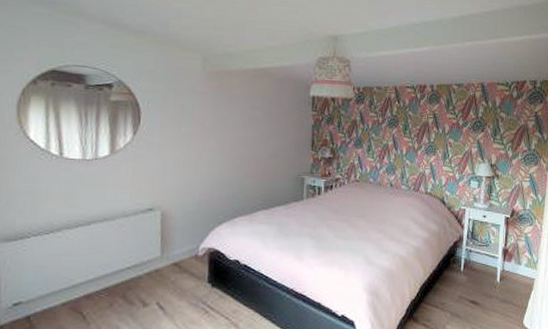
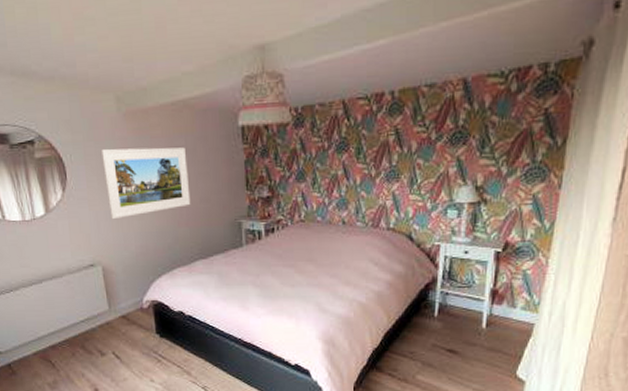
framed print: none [179,101,261,166] -> present [101,147,191,219]

